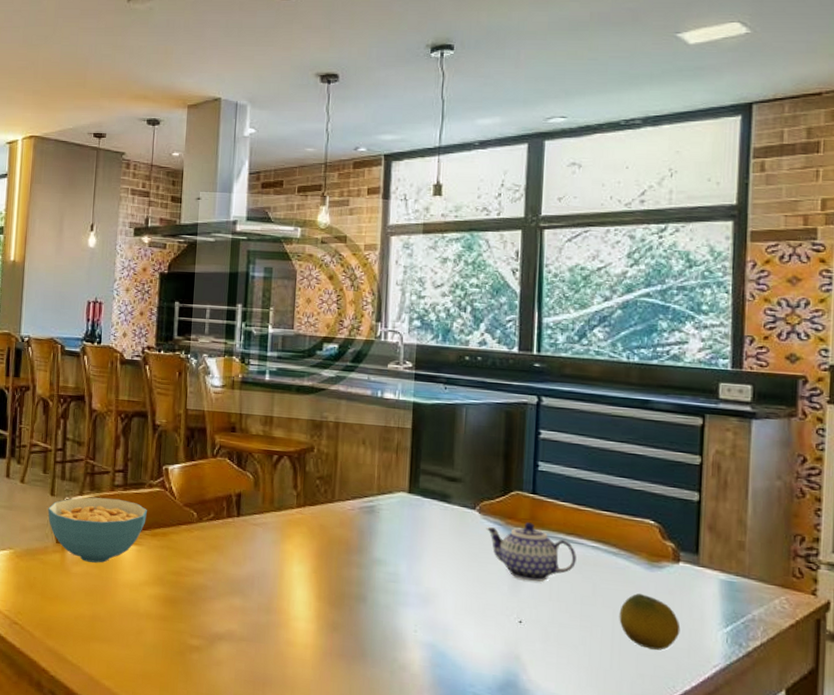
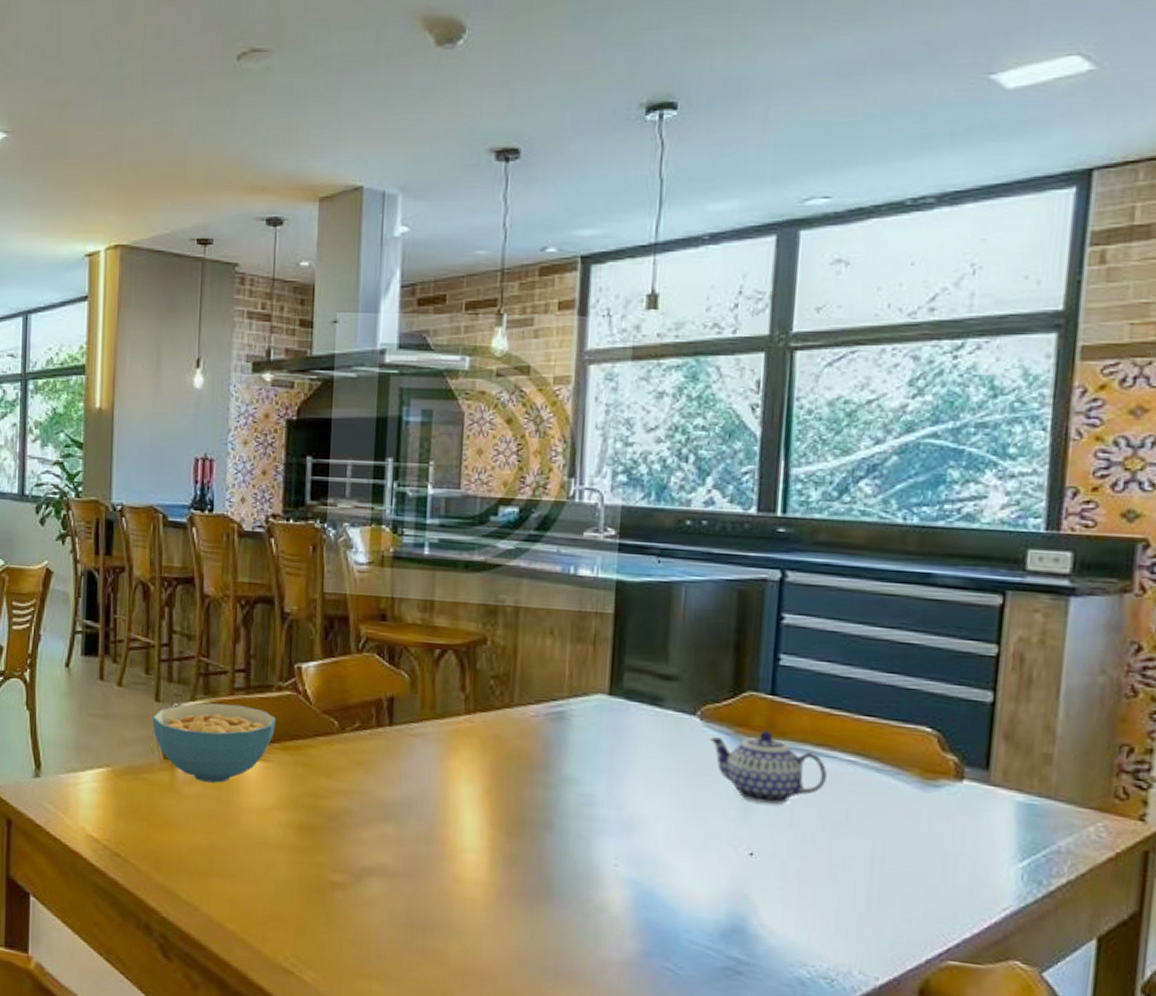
fruit: present [619,593,681,651] -> none [880,819,961,890]

